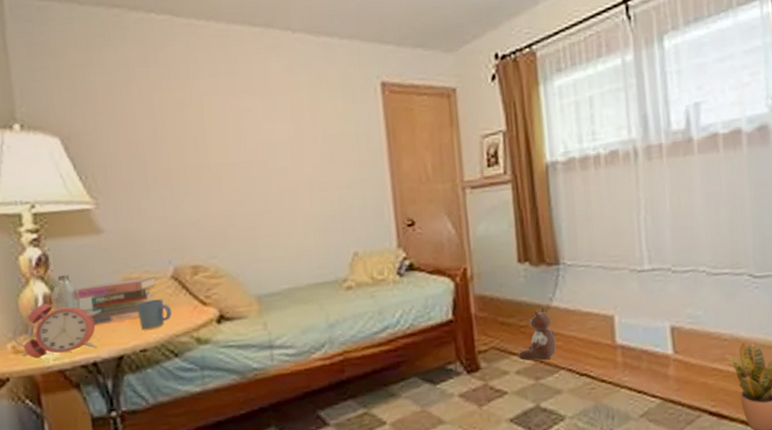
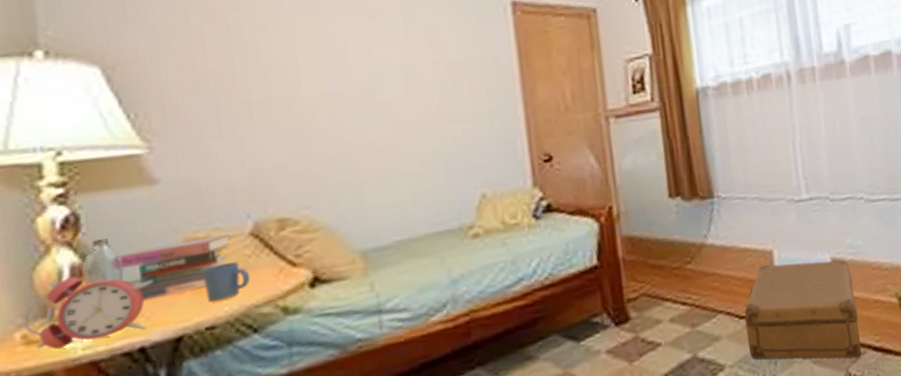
stuffed bear: present [518,306,557,361] -> none [672,245,714,306]
suitcase: none [585,328,698,421] -> present [744,260,862,360]

